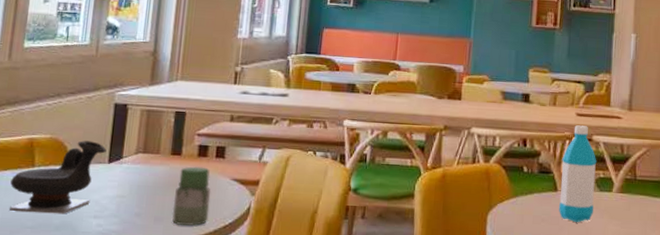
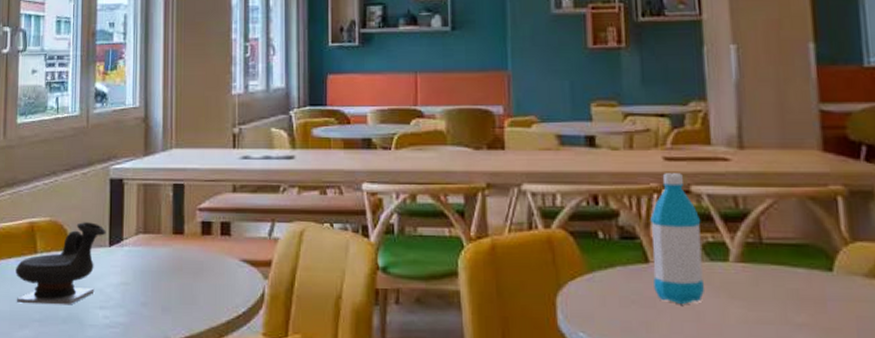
jar: present [172,166,211,226] -> none [180,246,220,316]

